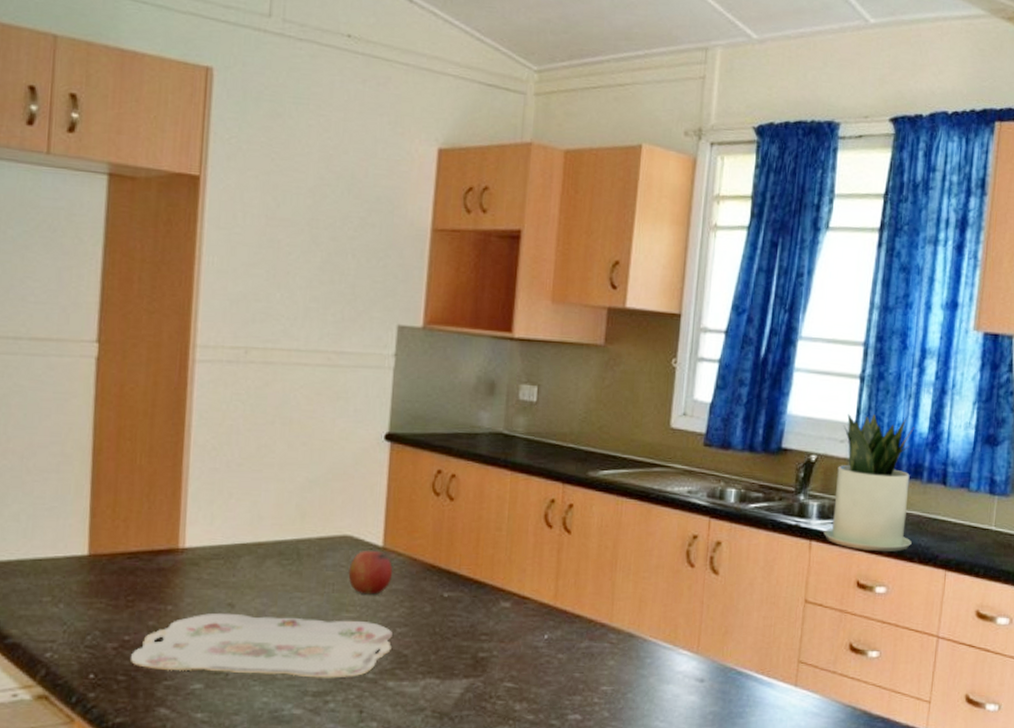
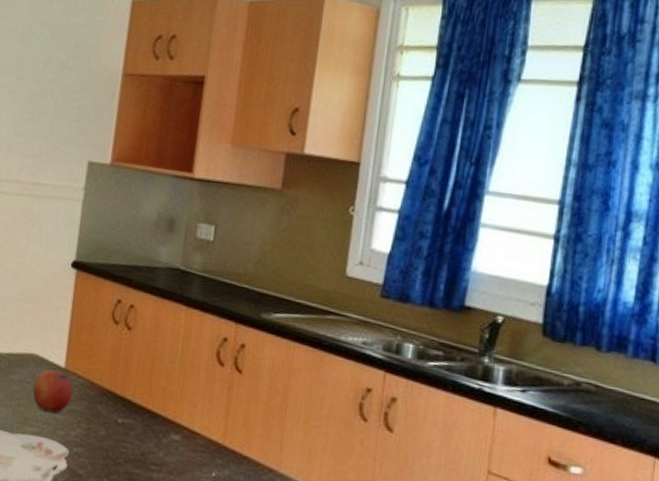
planter: present [823,414,914,553] -> none [510,276,617,430]

